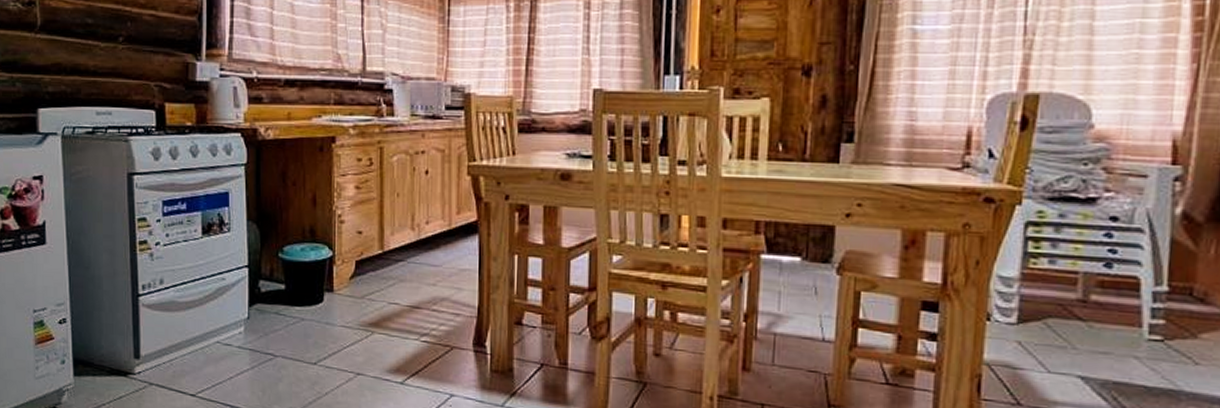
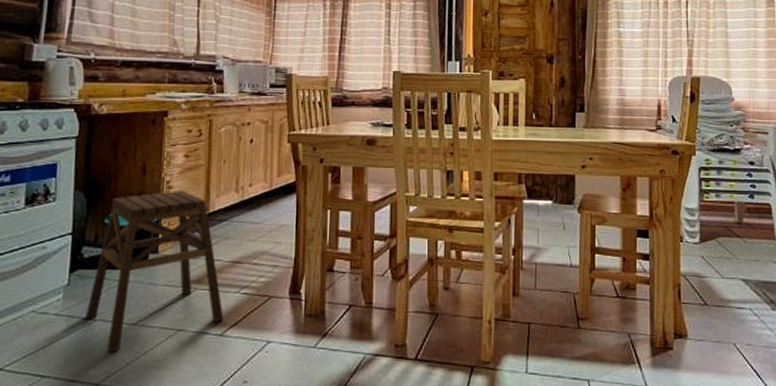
stool: none [267,226,404,390] -> present [85,191,224,352]

